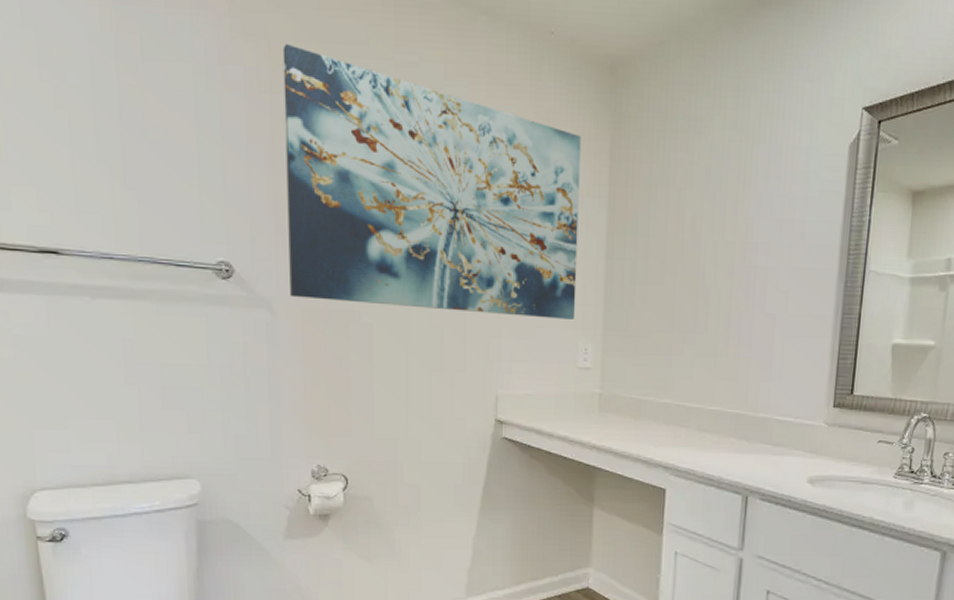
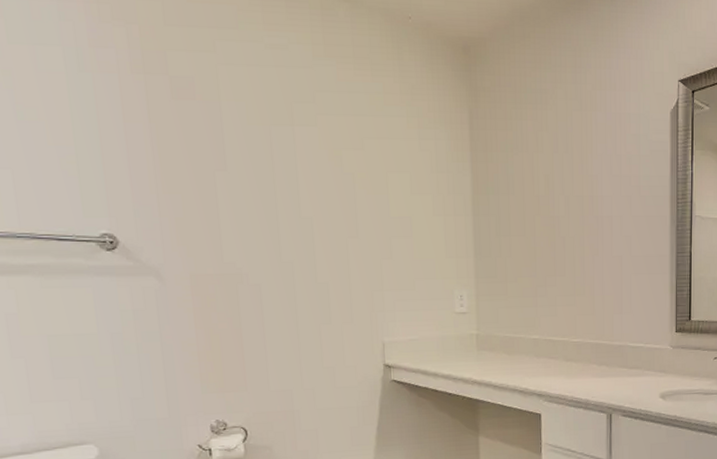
wall art: present [282,43,581,319] -> none [153,27,450,271]

